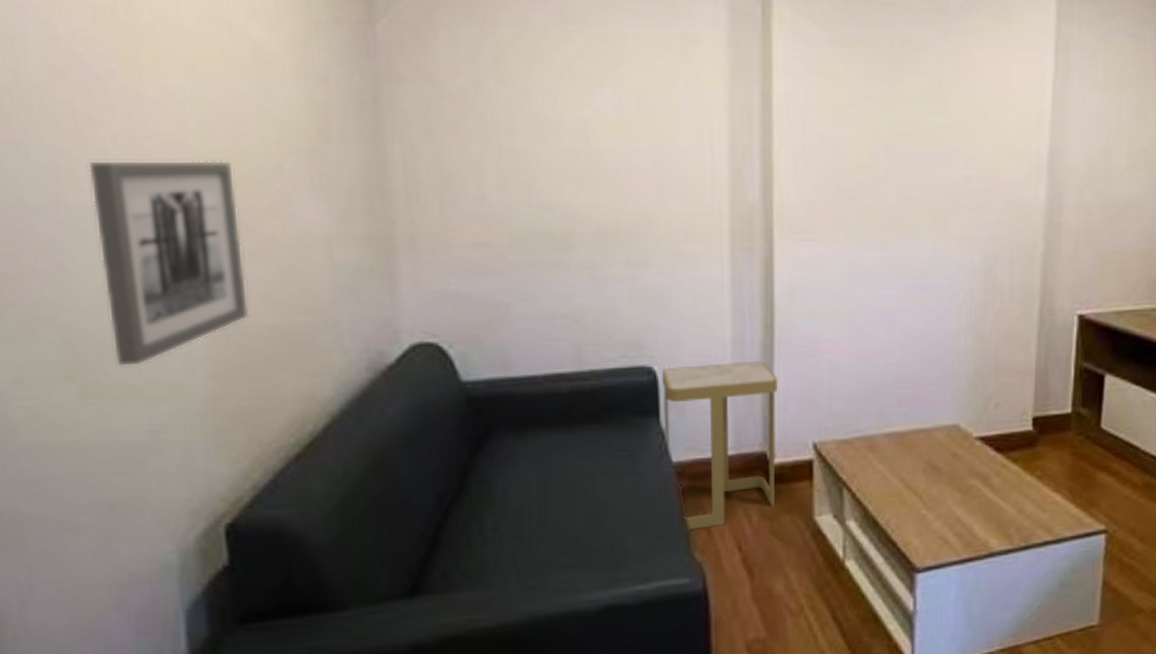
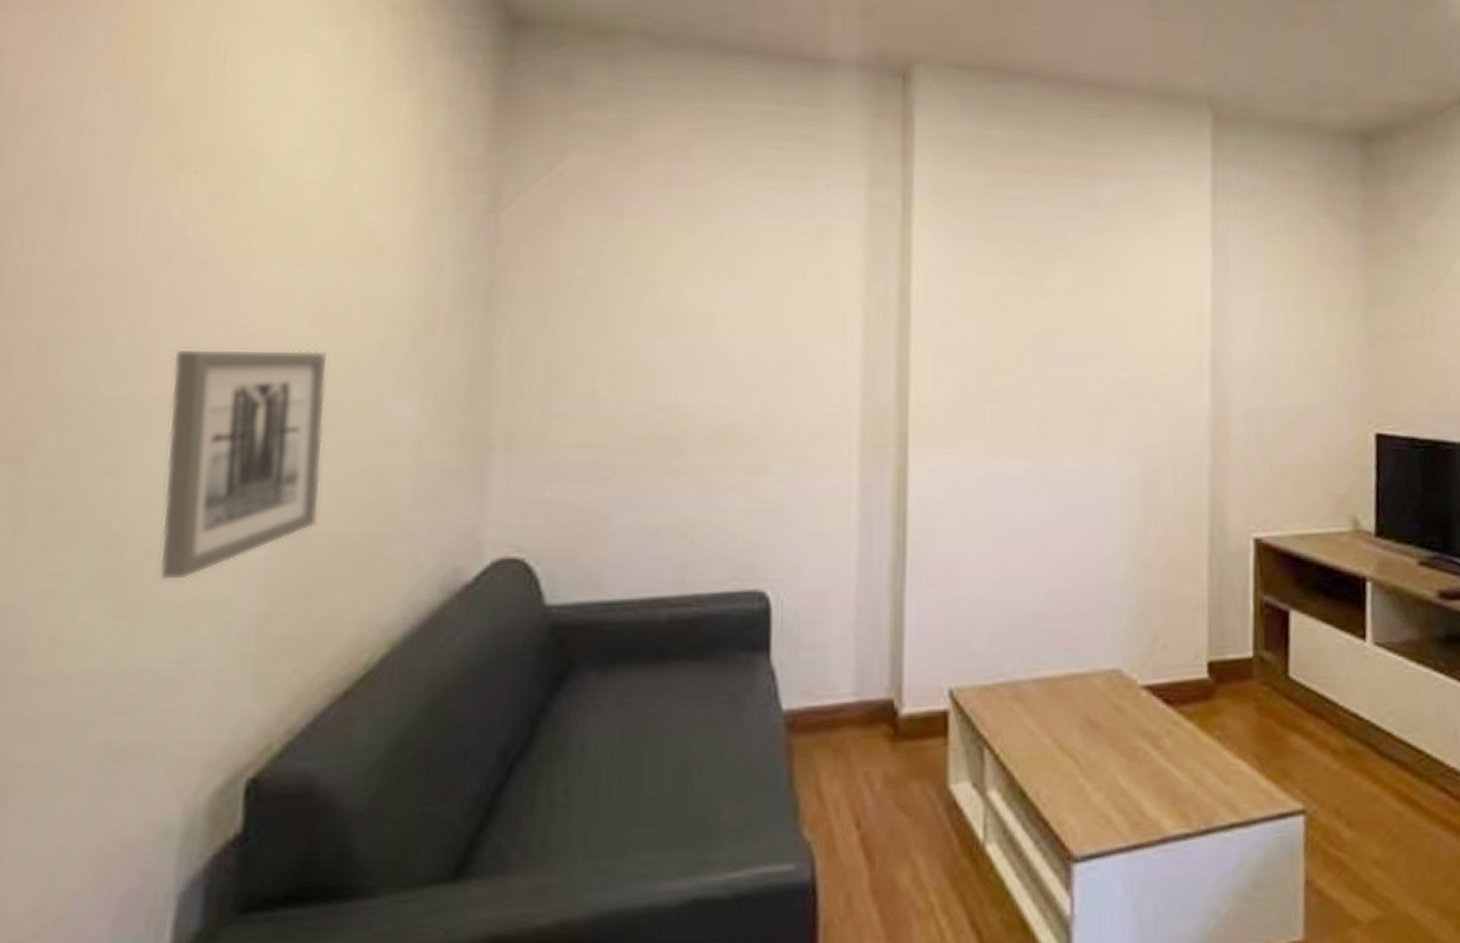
side table: present [662,361,777,530] -> none [774,587,908,799]

